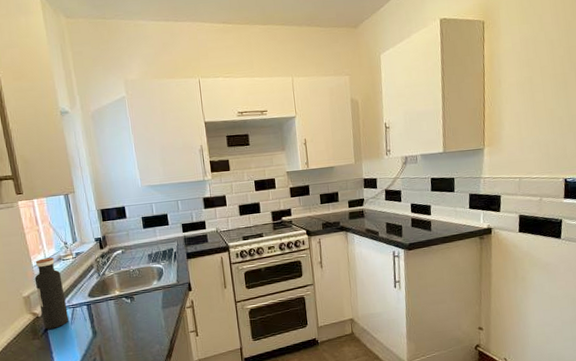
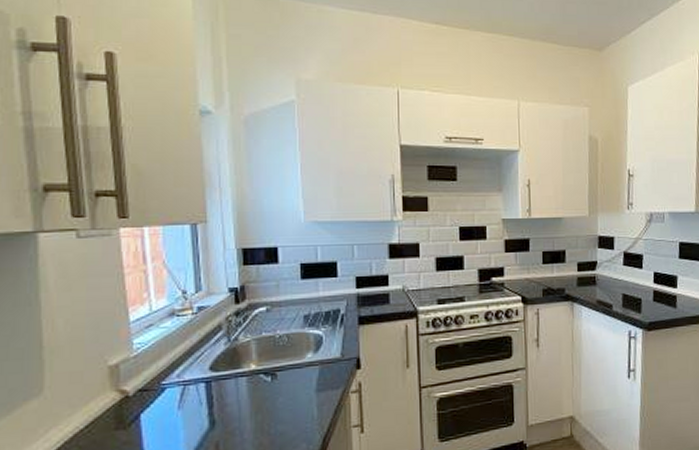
water bottle: present [34,257,69,329] -> none [130,311,175,415]

